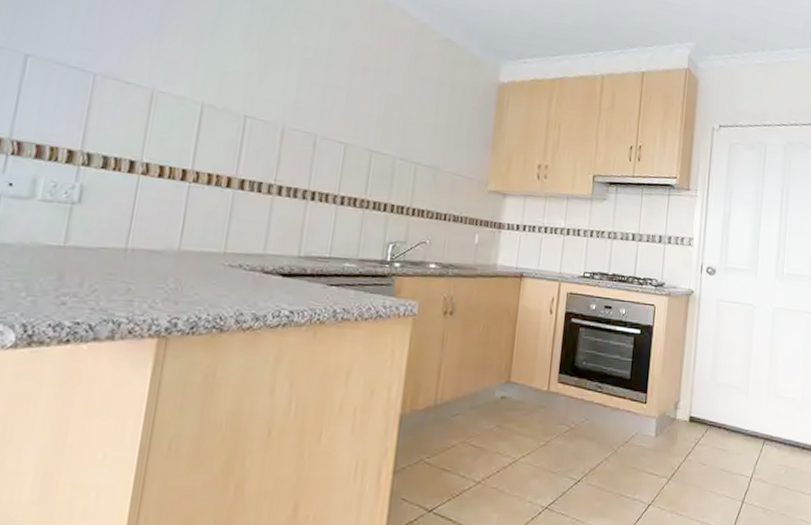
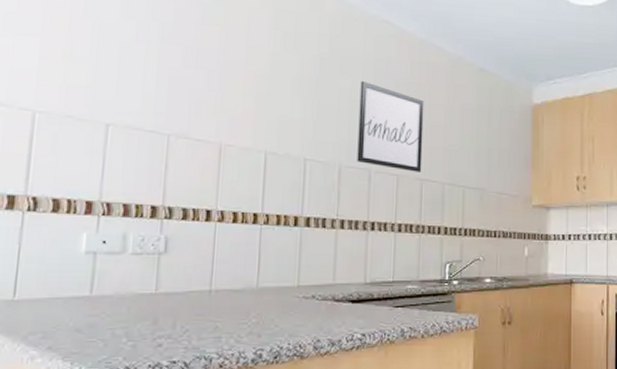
wall art: none [302,37,383,143] -> present [357,80,424,172]

